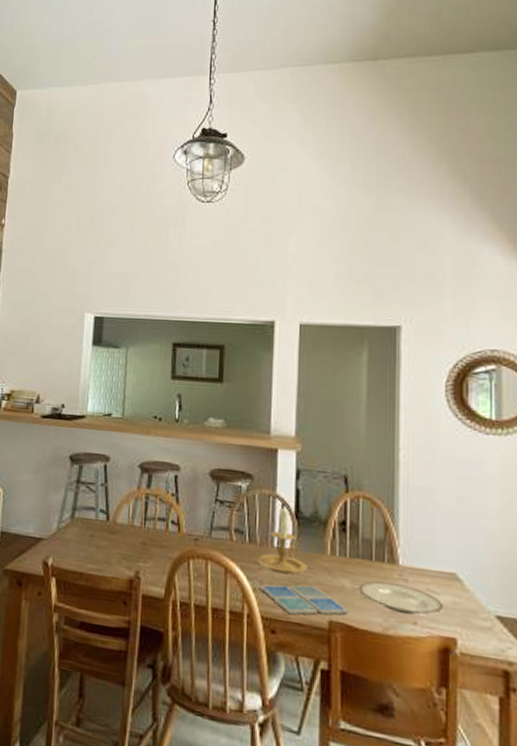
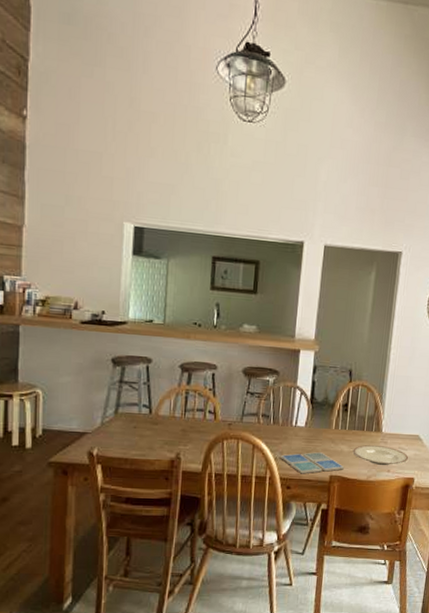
candle holder: present [257,507,308,575] -> none [279,395,317,446]

